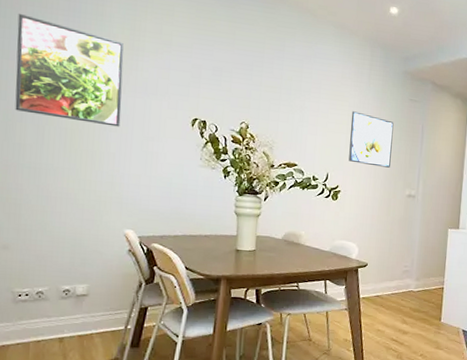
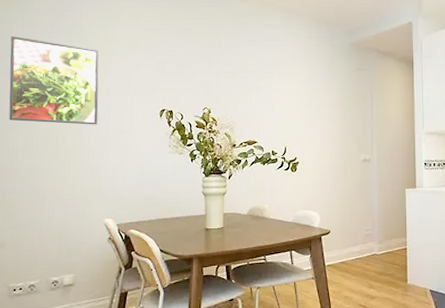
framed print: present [349,111,394,168] -> none [303,86,344,135]

